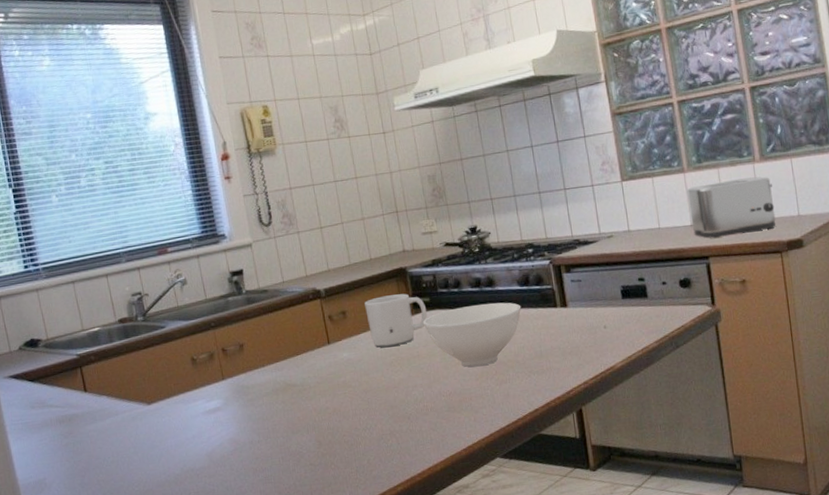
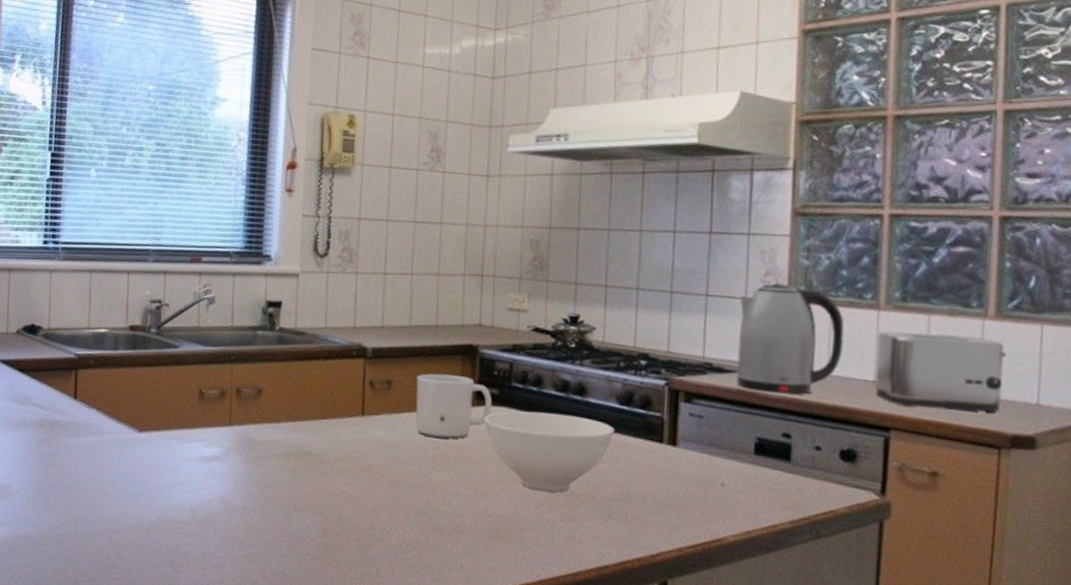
kettle: none [588,168,667,253] -> present [736,283,845,395]

